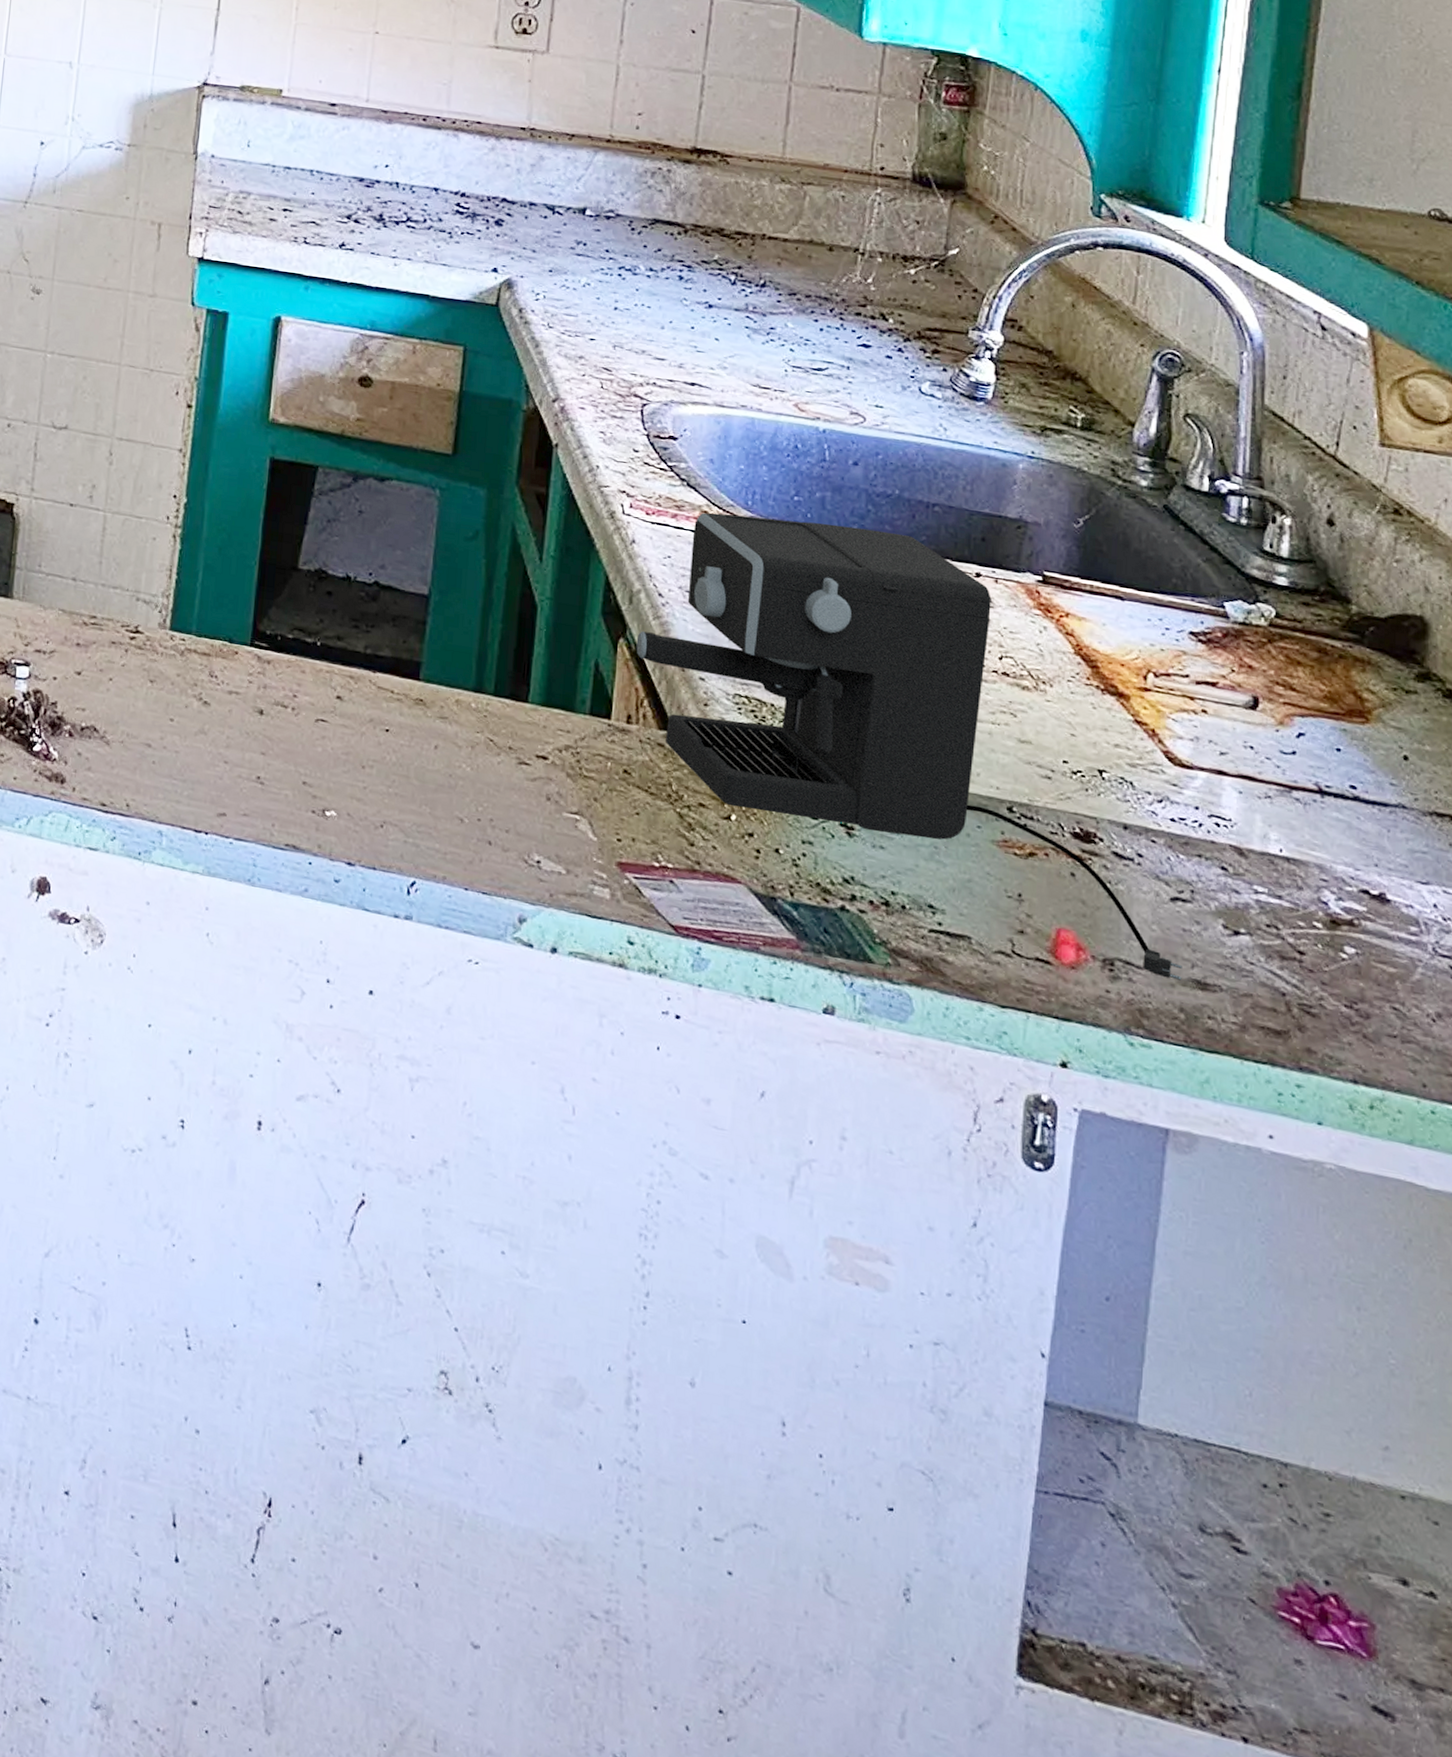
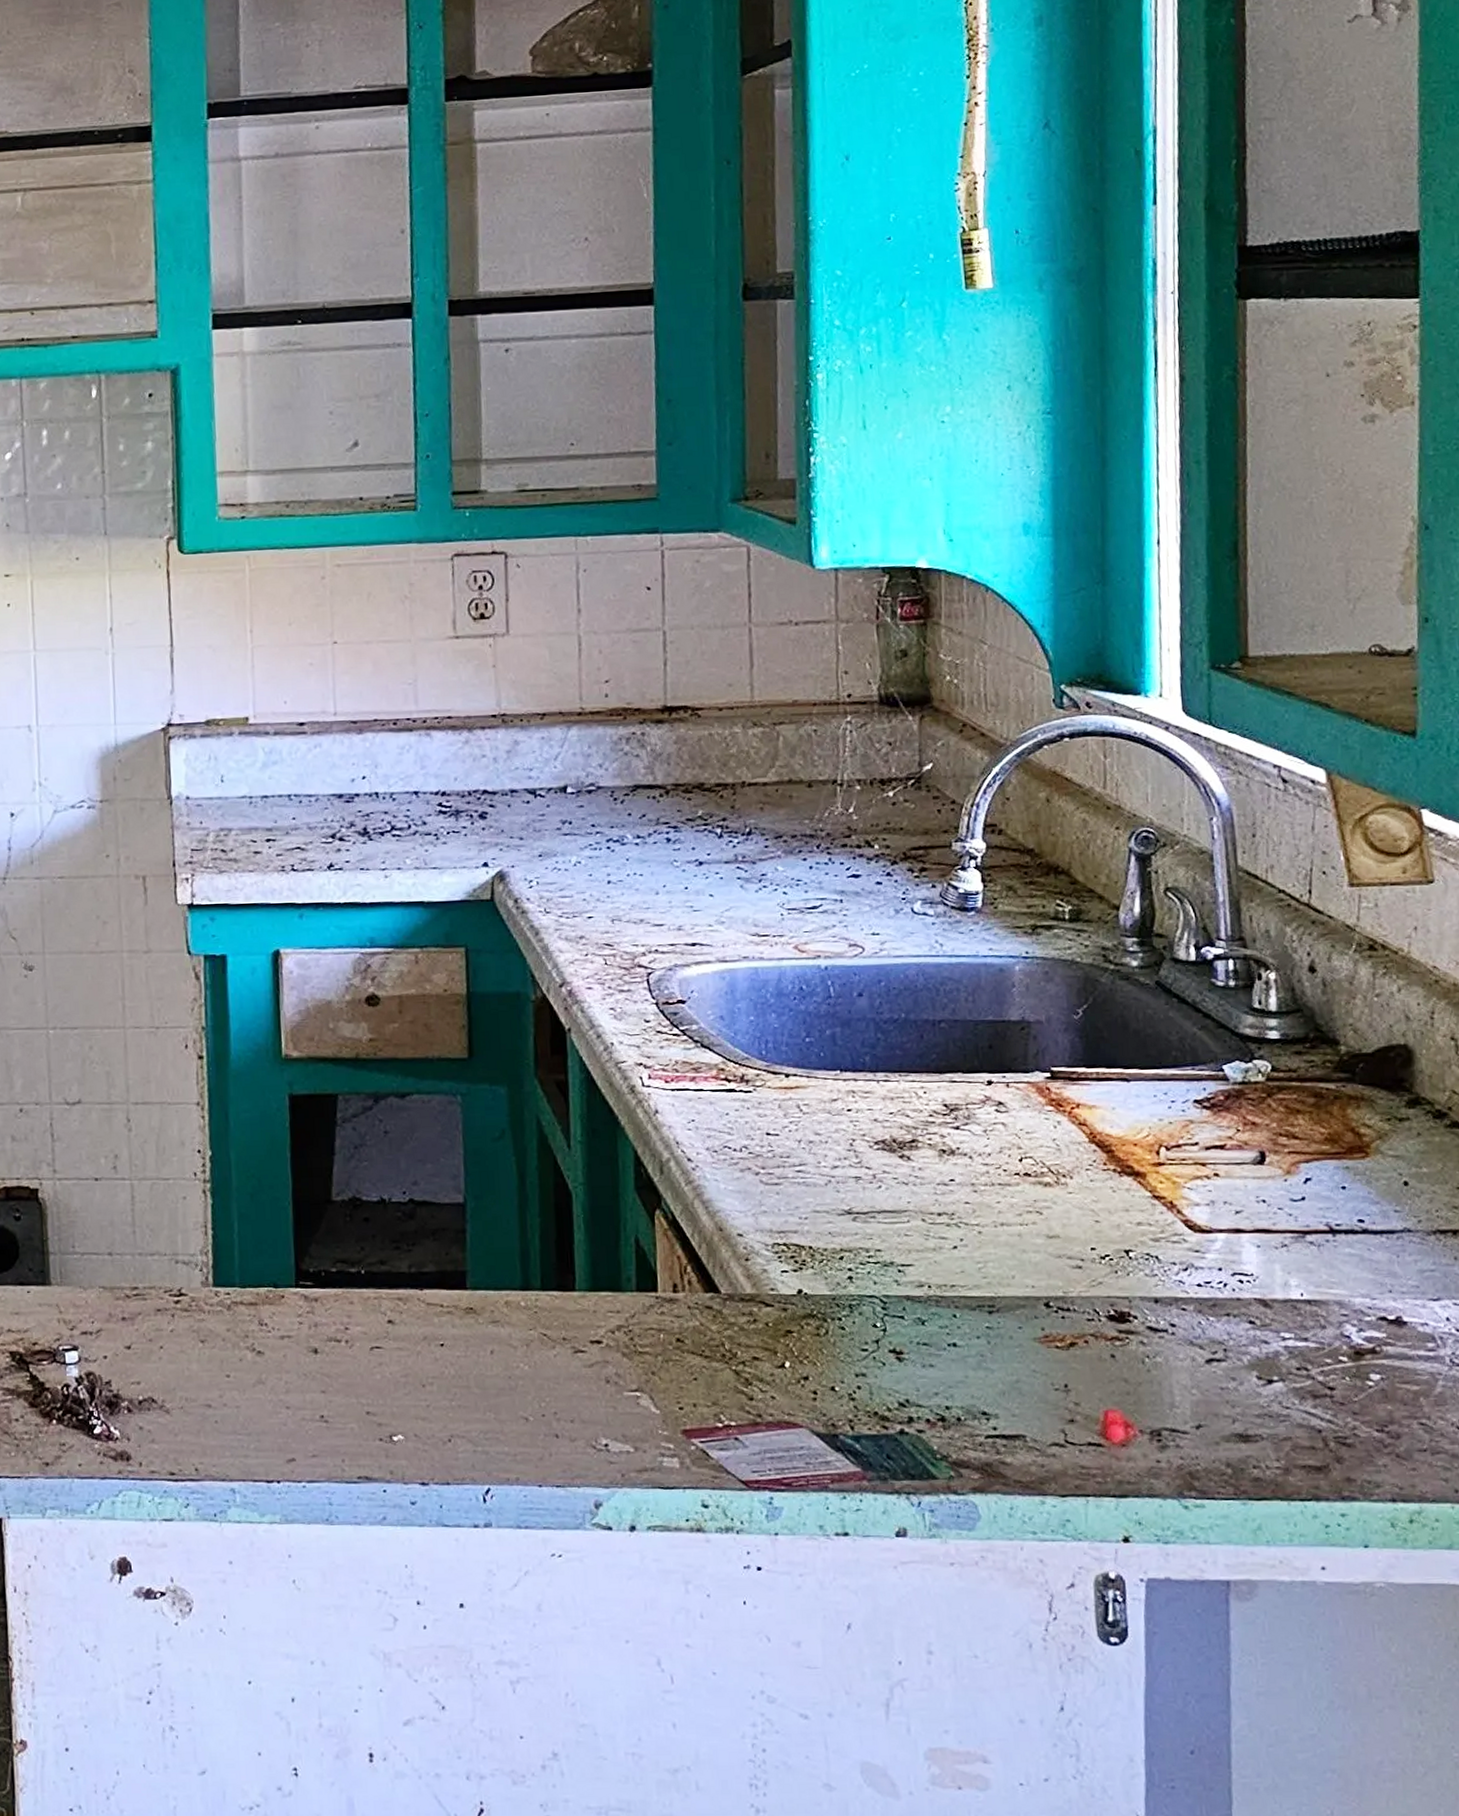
coffee maker: present [636,512,1182,981] -> none [672,1056,1225,1438]

